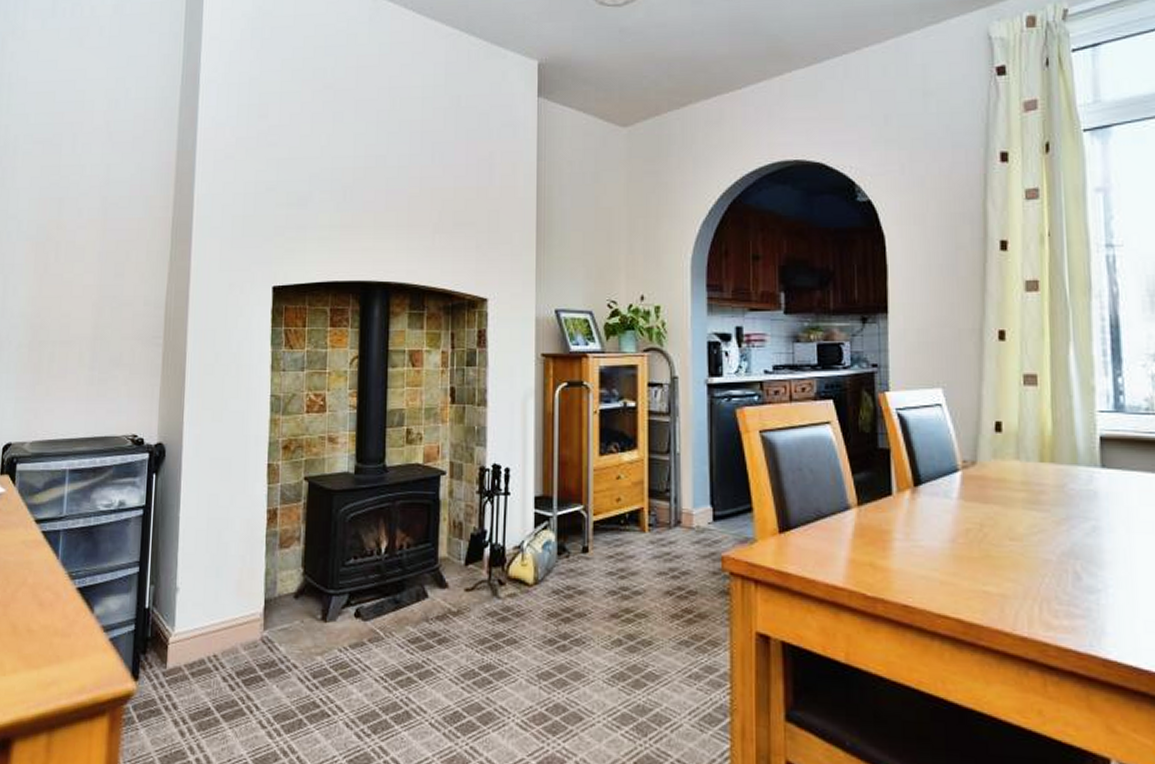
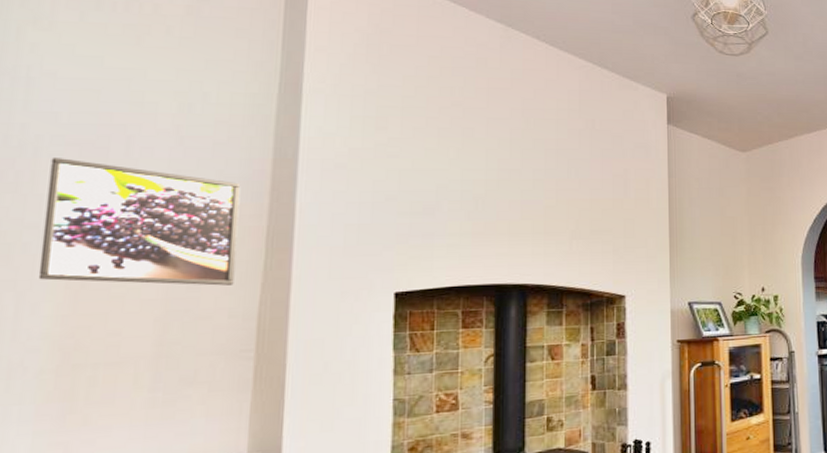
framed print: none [17,155,153,274] -> present [38,158,241,286]

